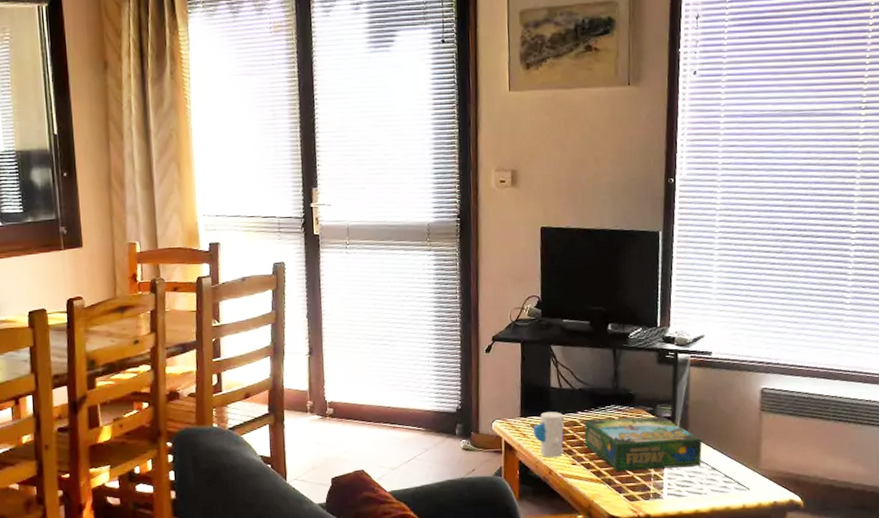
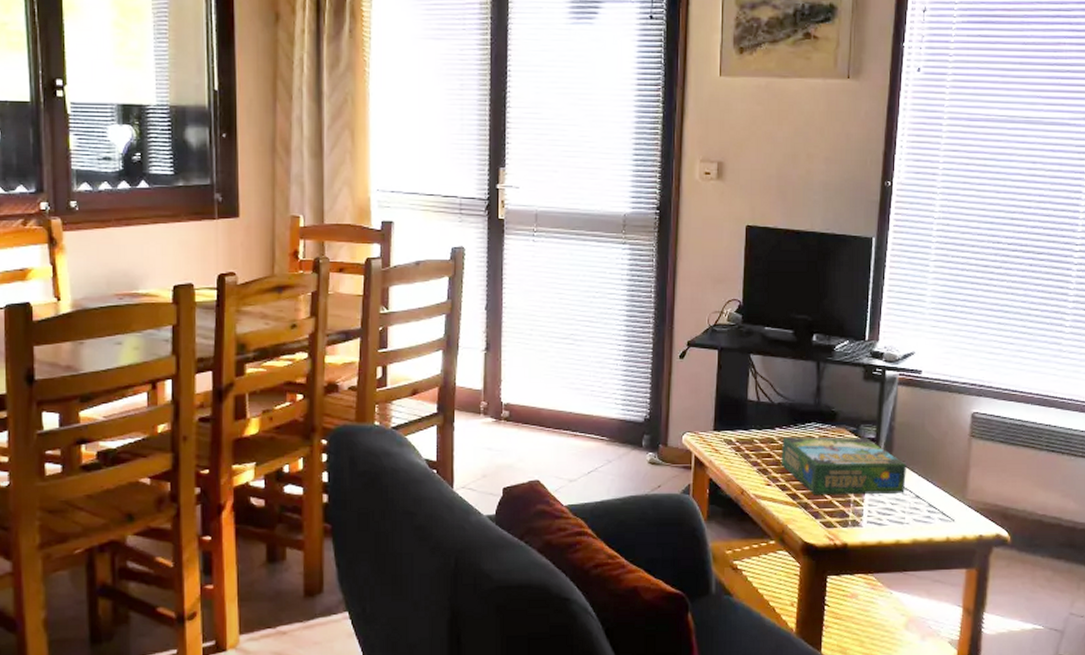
toy: present [533,412,564,458] -> none [726,427,760,477]

